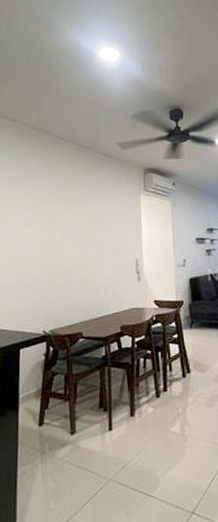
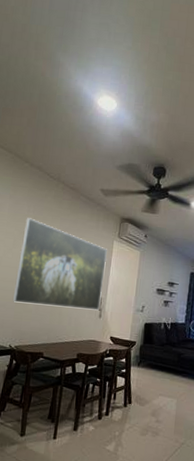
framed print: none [39,186,137,282] -> present [12,218,107,311]

